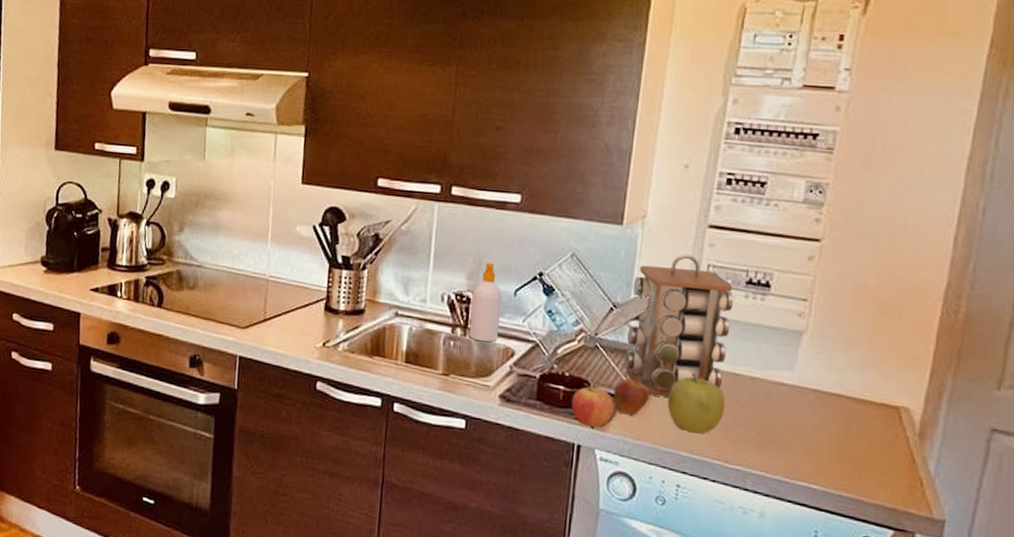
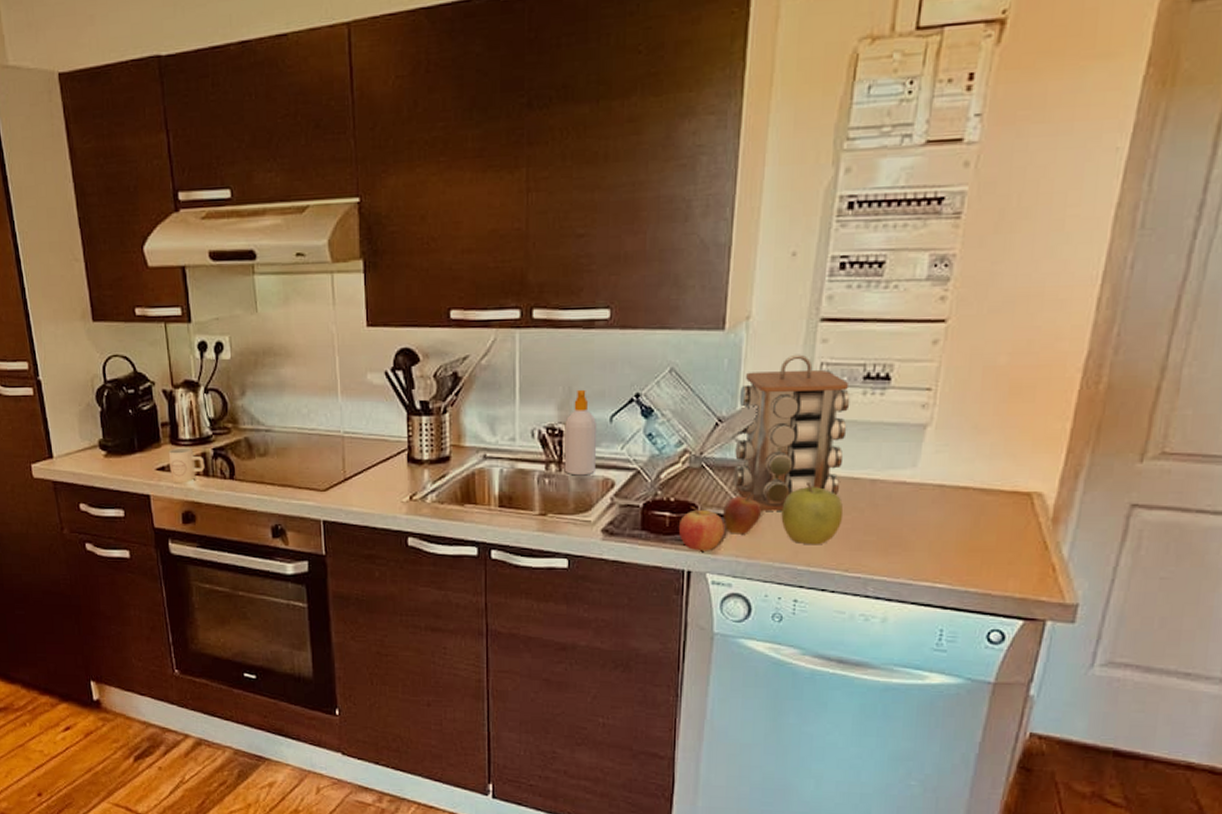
mug: none [103,271,137,305] -> present [168,447,205,482]

